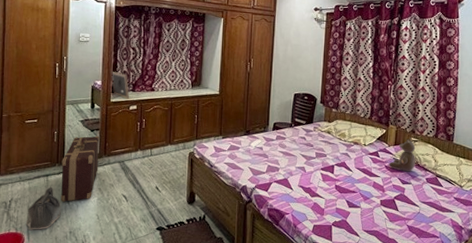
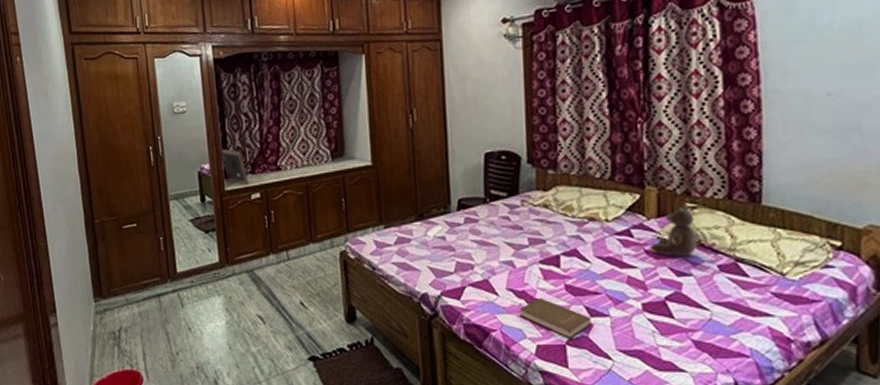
saddlebag: present [26,187,61,230] -> none [142,311,183,366]
suitcase: present [60,136,100,202] -> none [174,238,222,328]
book: none [304,192,349,221] -> present [518,297,592,338]

